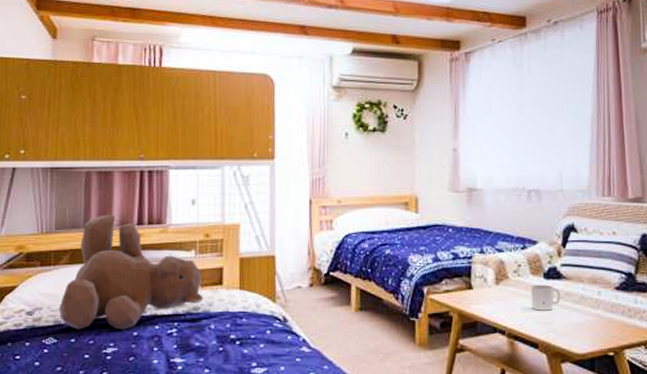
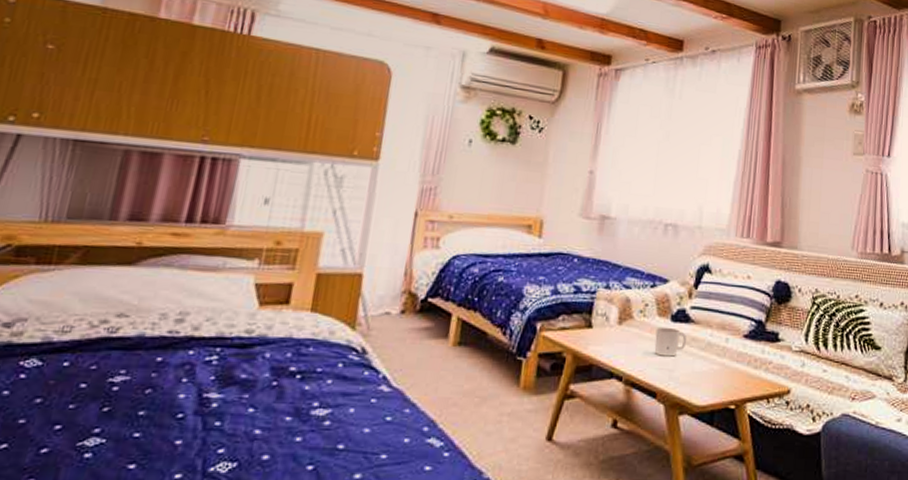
teddy bear: present [58,214,203,330] -> none [52,205,266,354]

